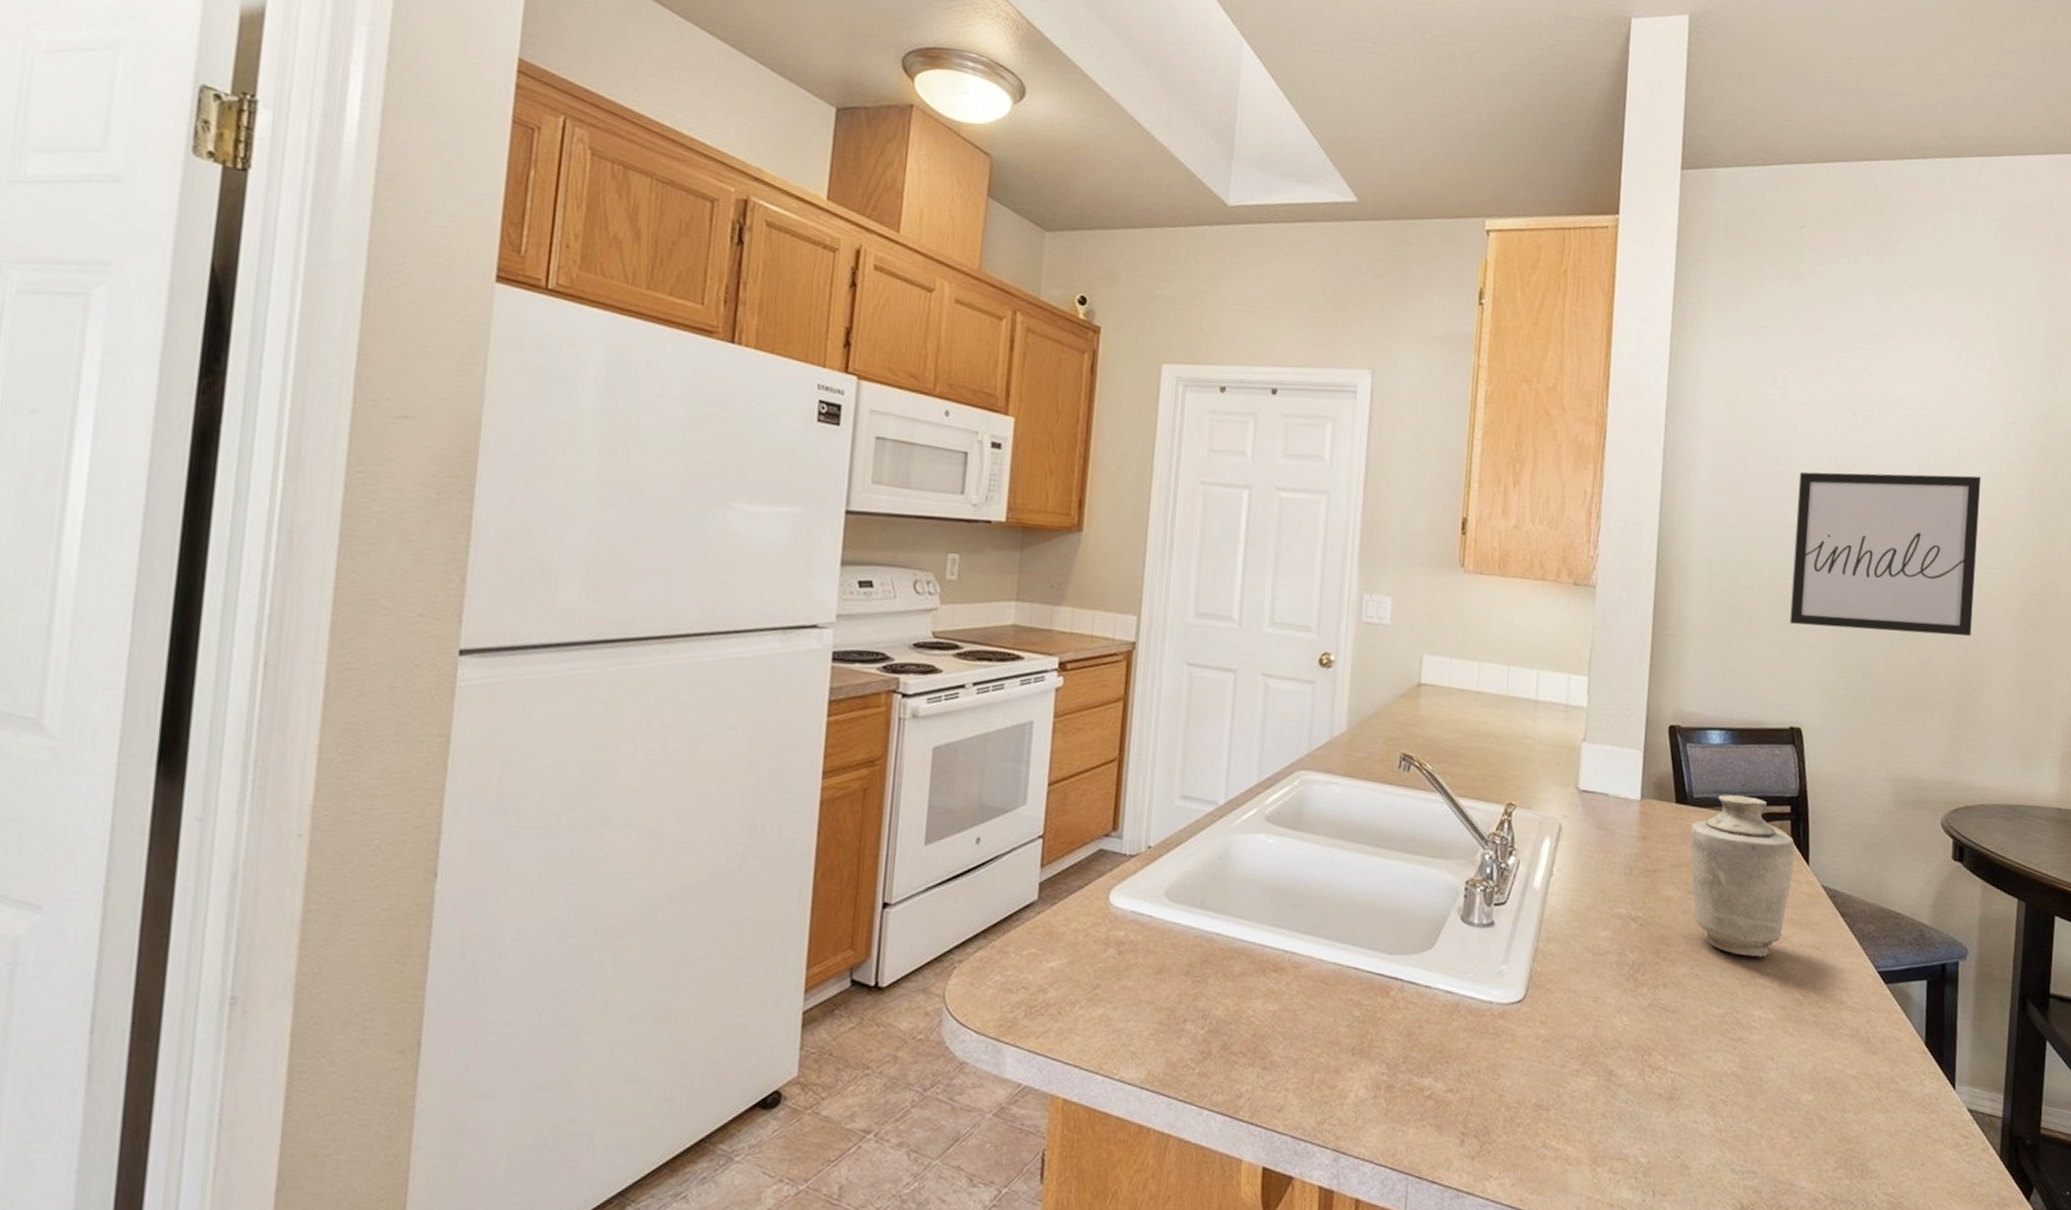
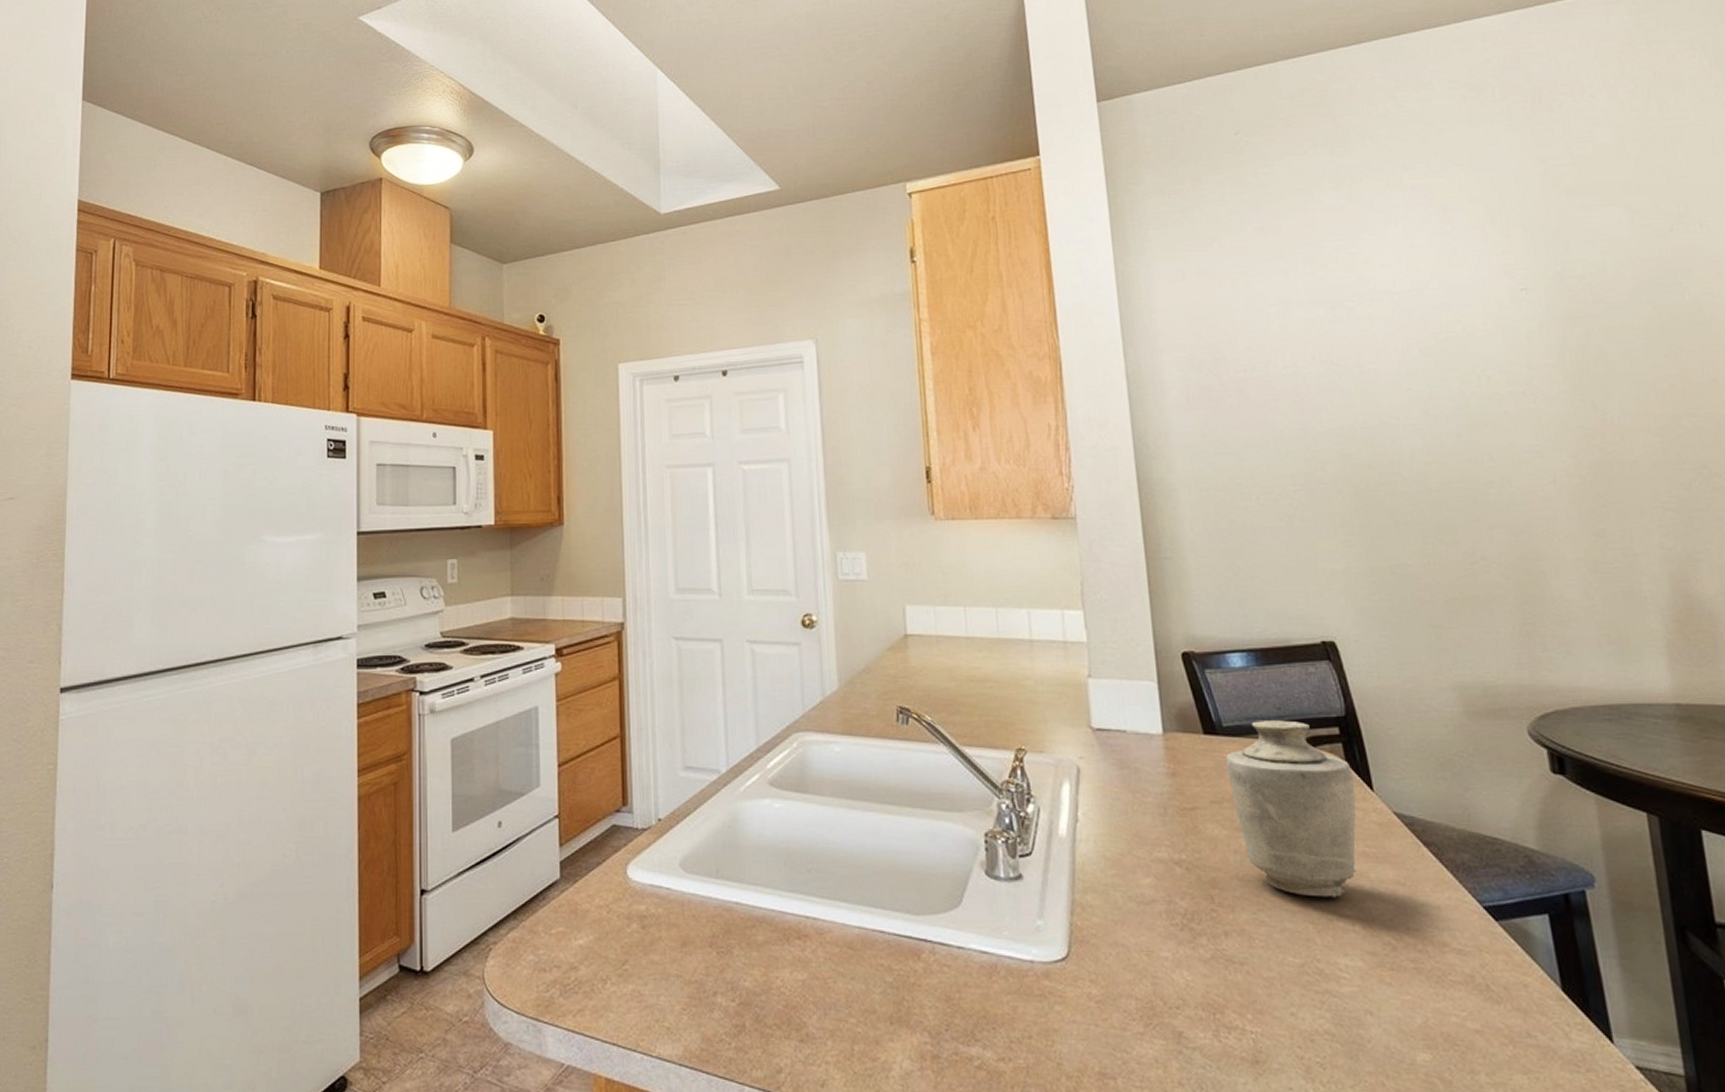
wall art: present [1790,472,1981,637] -> none [1281,351,1521,533]

